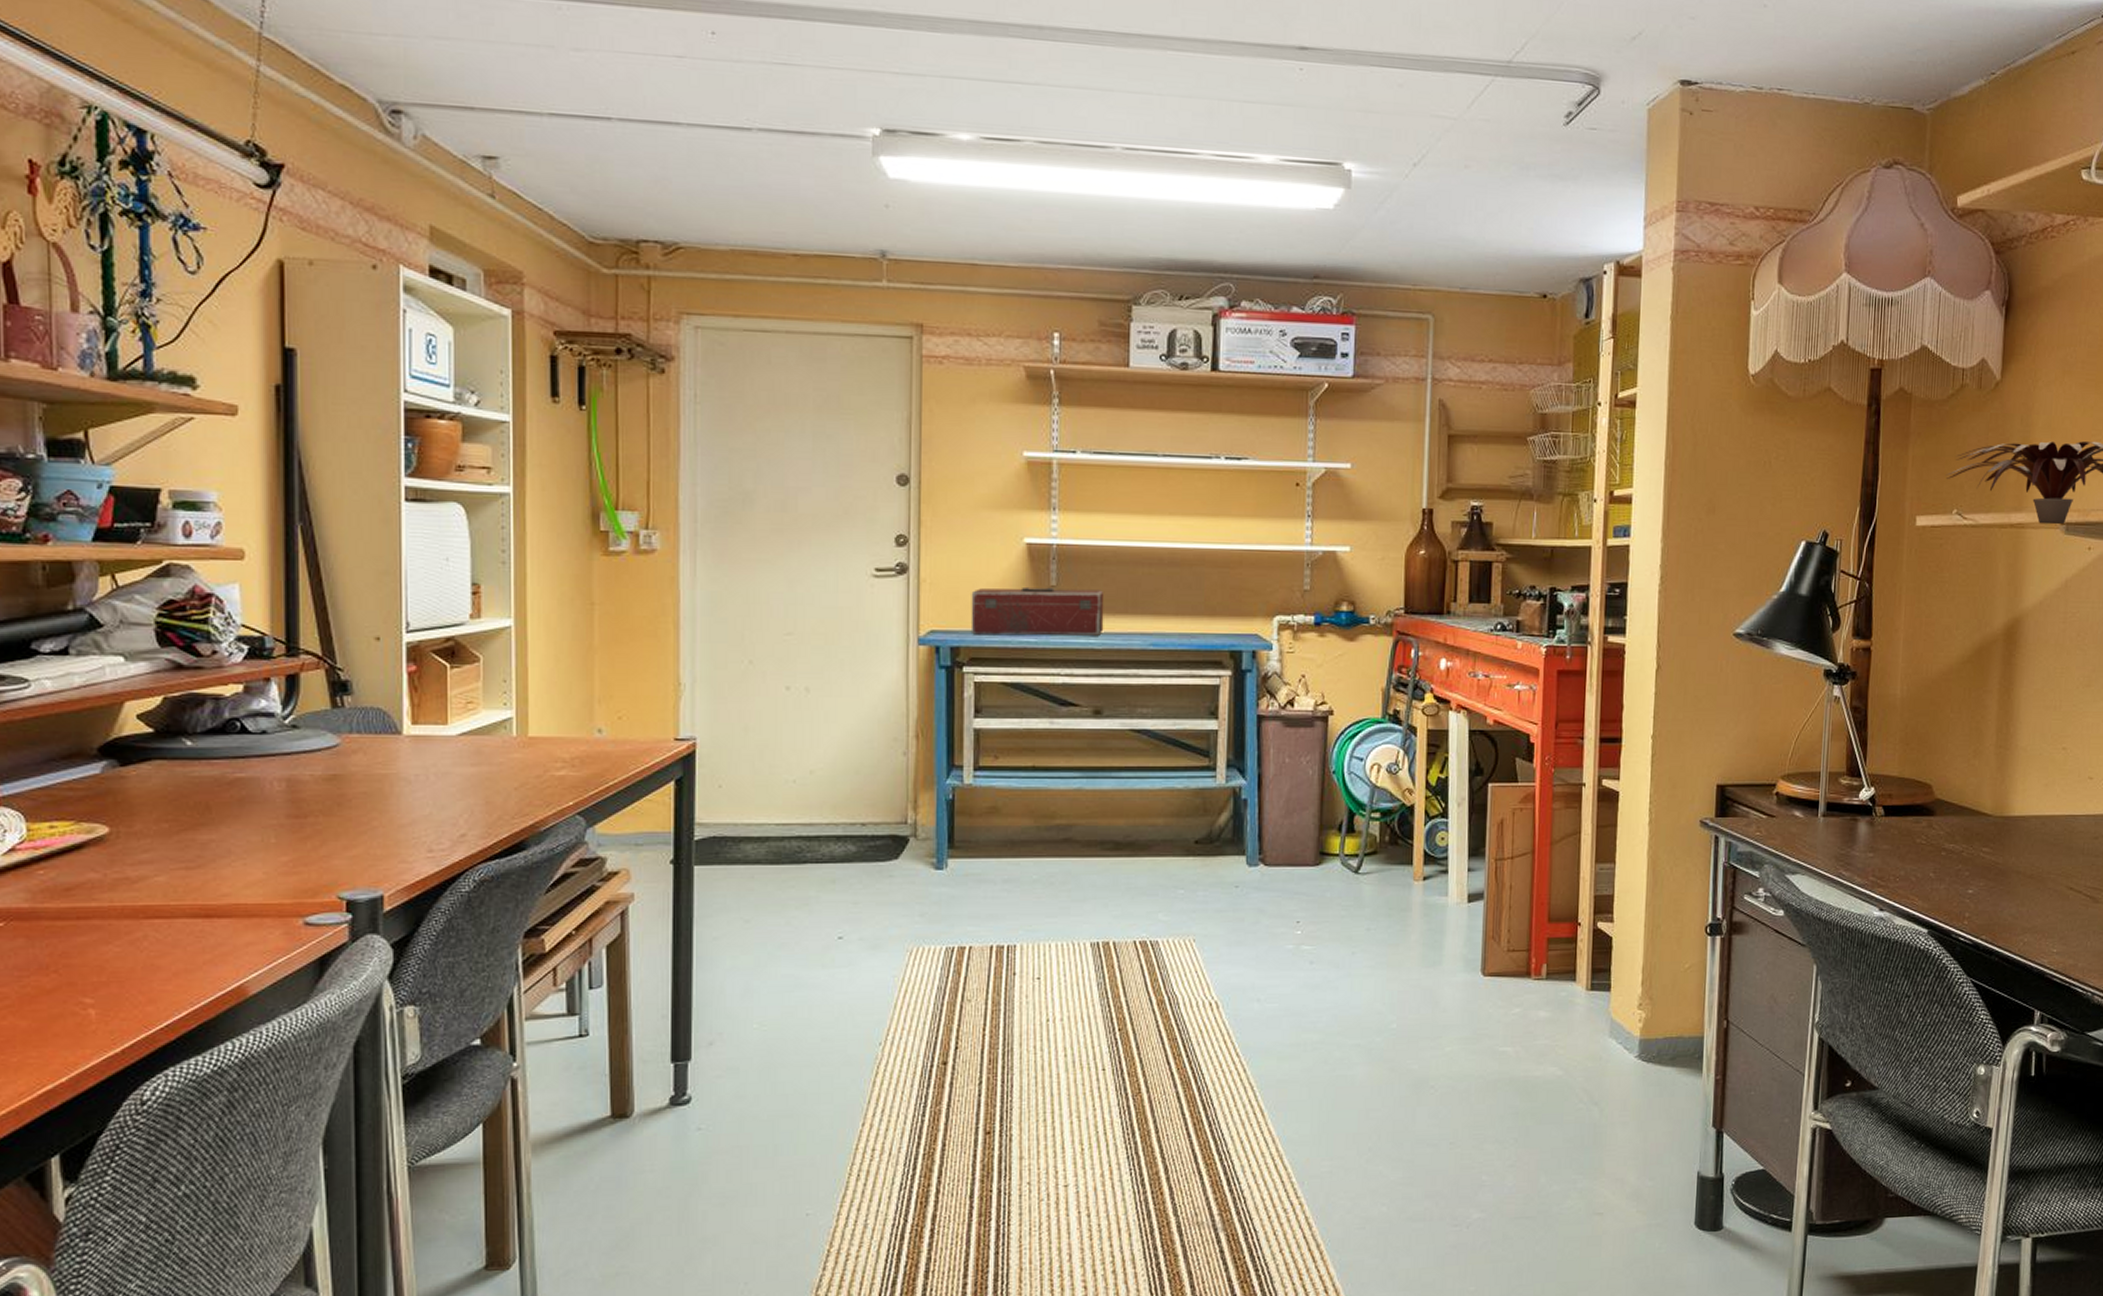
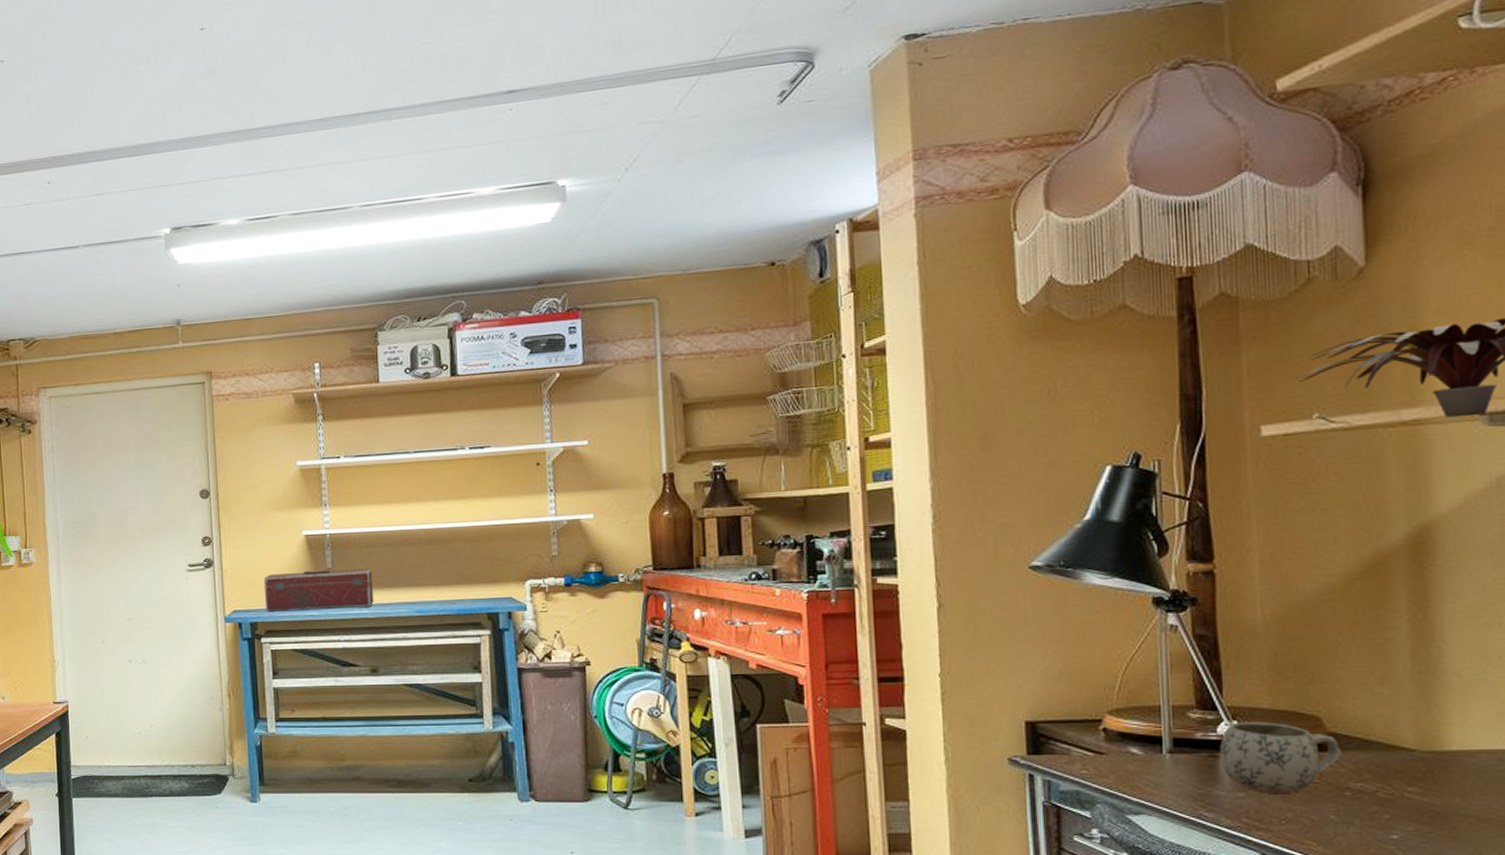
mug: none [1859,789,1944,855] -> present [1219,722,1343,795]

